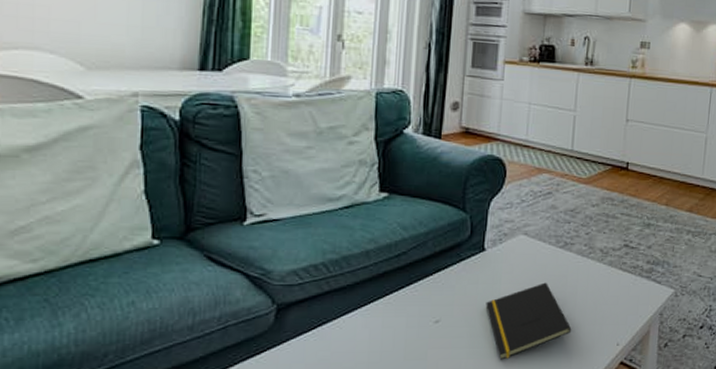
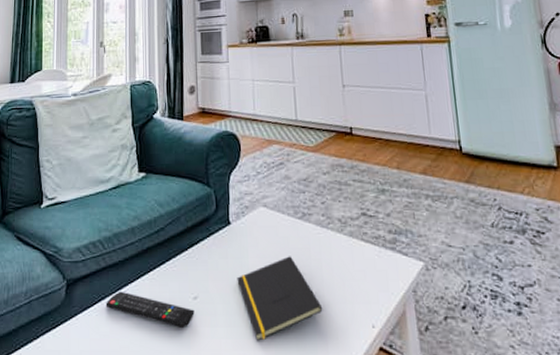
remote control: none [327,315,435,351] -> present [105,291,195,329]

